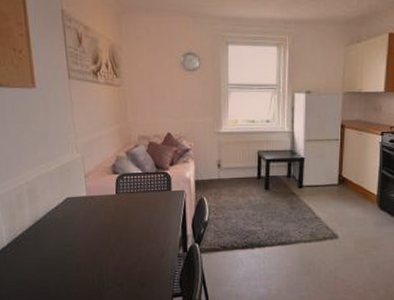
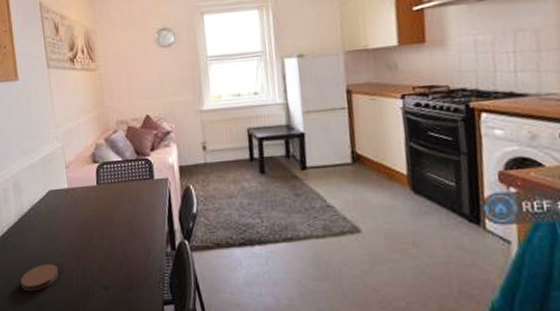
coaster: none [34,265,75,290] -> present [20,264,59,292]

